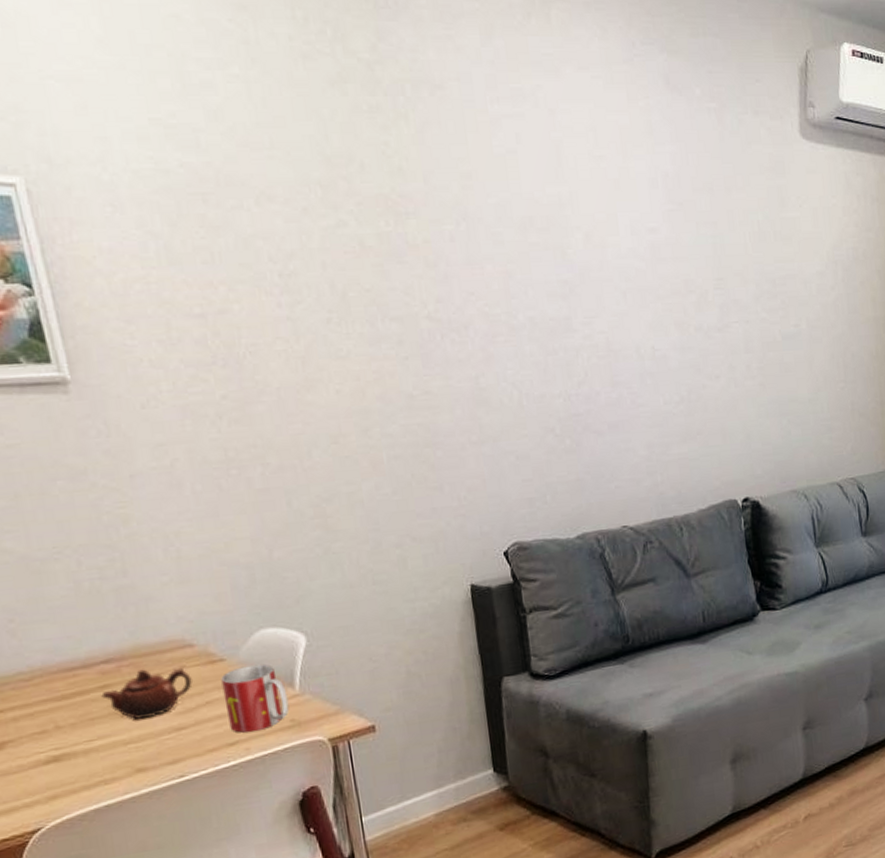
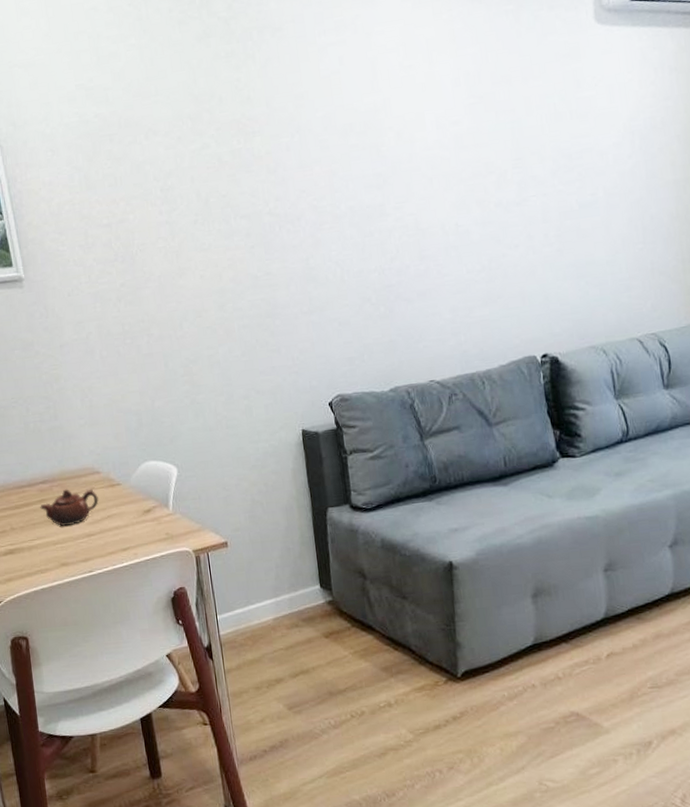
mug: present [221,663,290,733] -> none [118,488,165,542]

